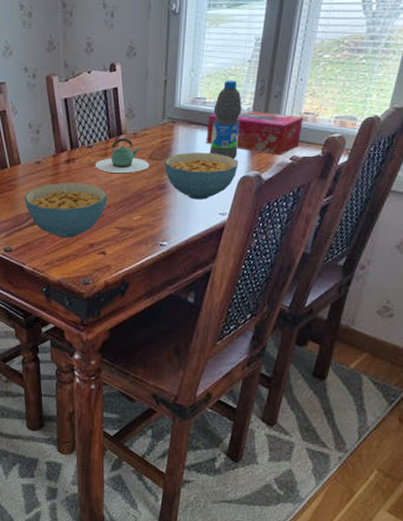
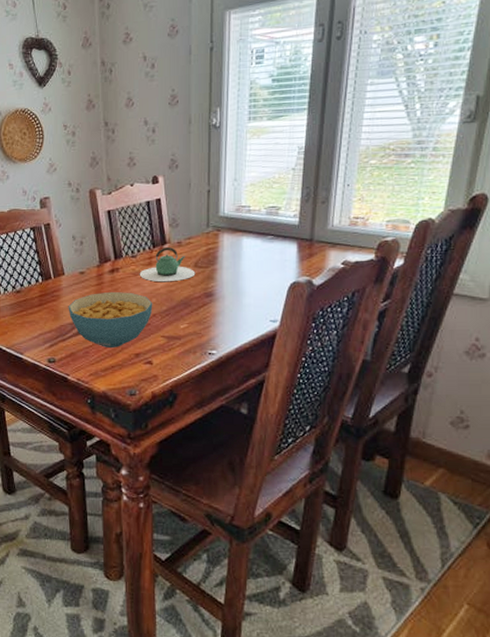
cereal bowl: present [165,152,239,200] -> none [211,259,288,307]
tissue box: present [206,109,303,156] -> none [252,216,353,261]
water bottle: present [209,81,242,159] -> none [257,188,288,265]

